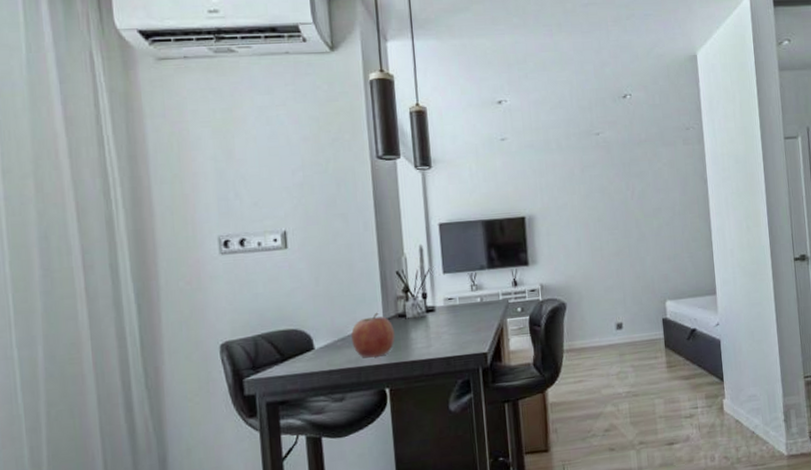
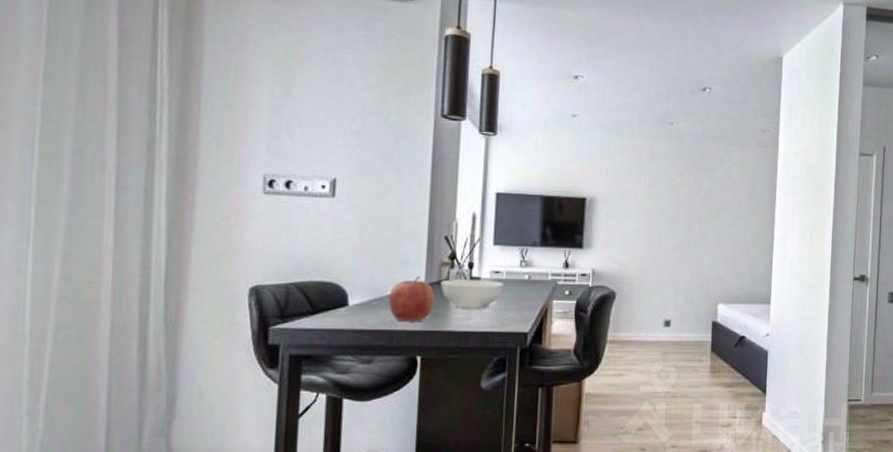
bowl: none [398,307,458,338] -> present [441,279,504,309]

